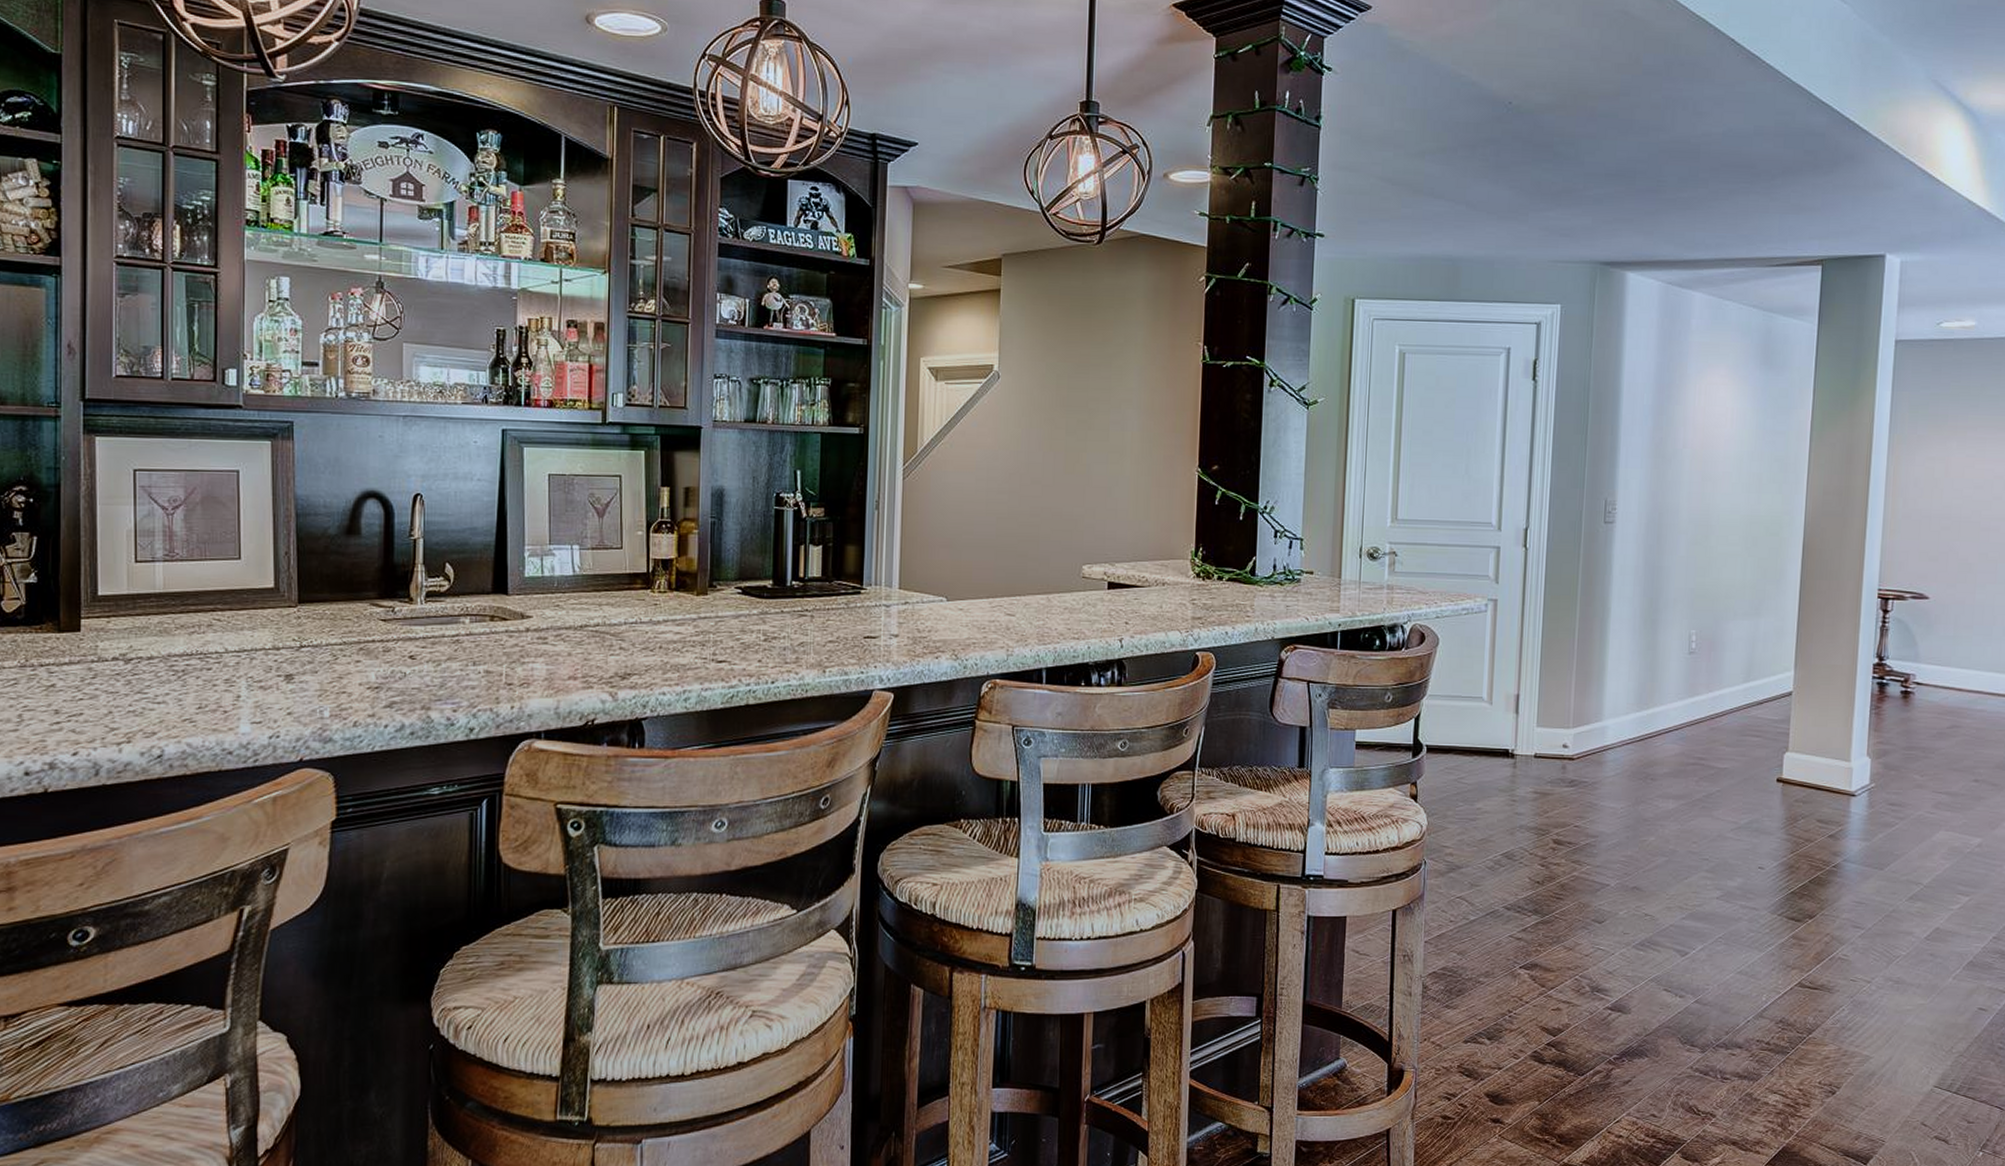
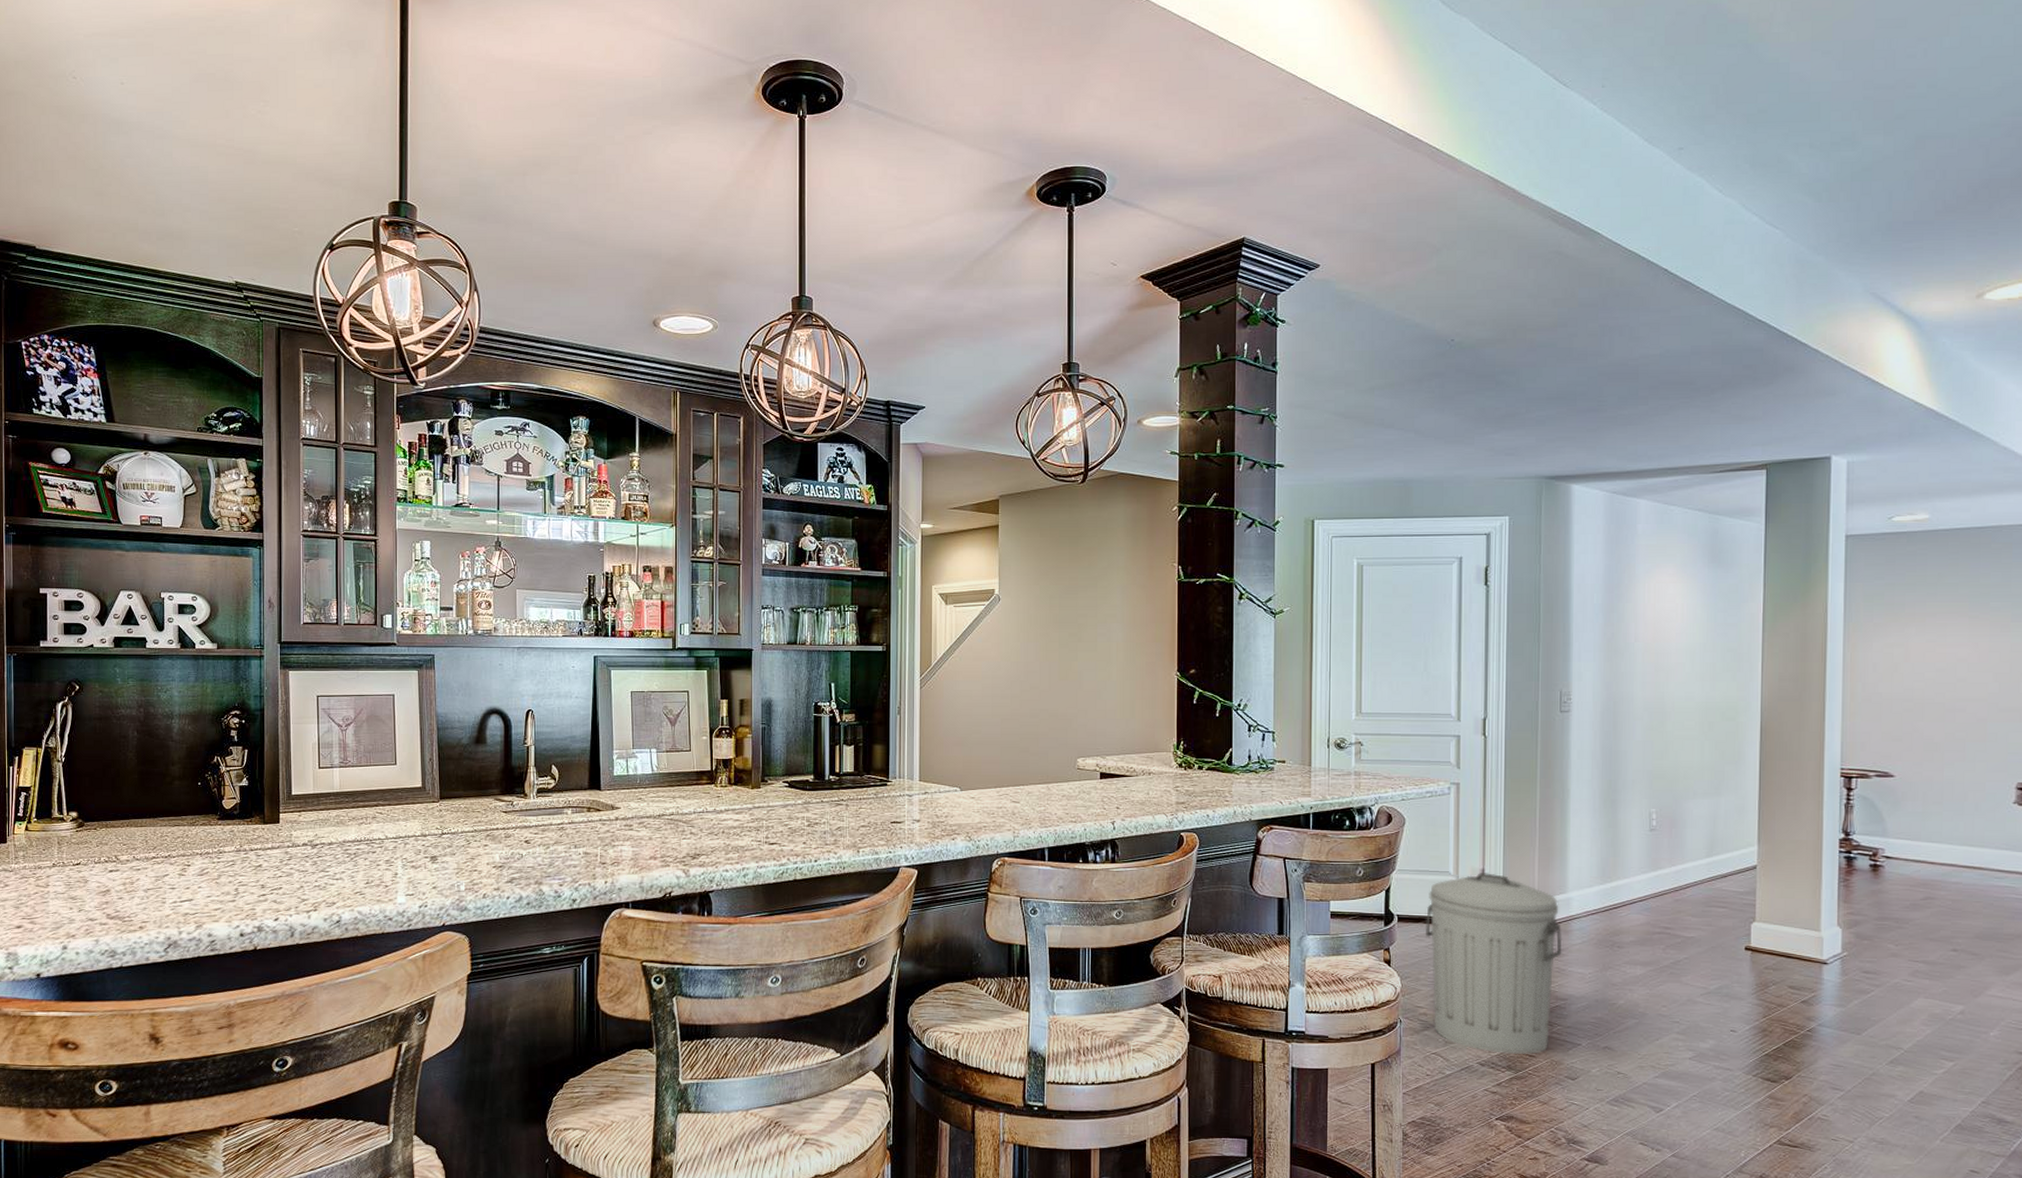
trash can: none [1454,699,1596,898] -> present [1425,873,1562,1055]

